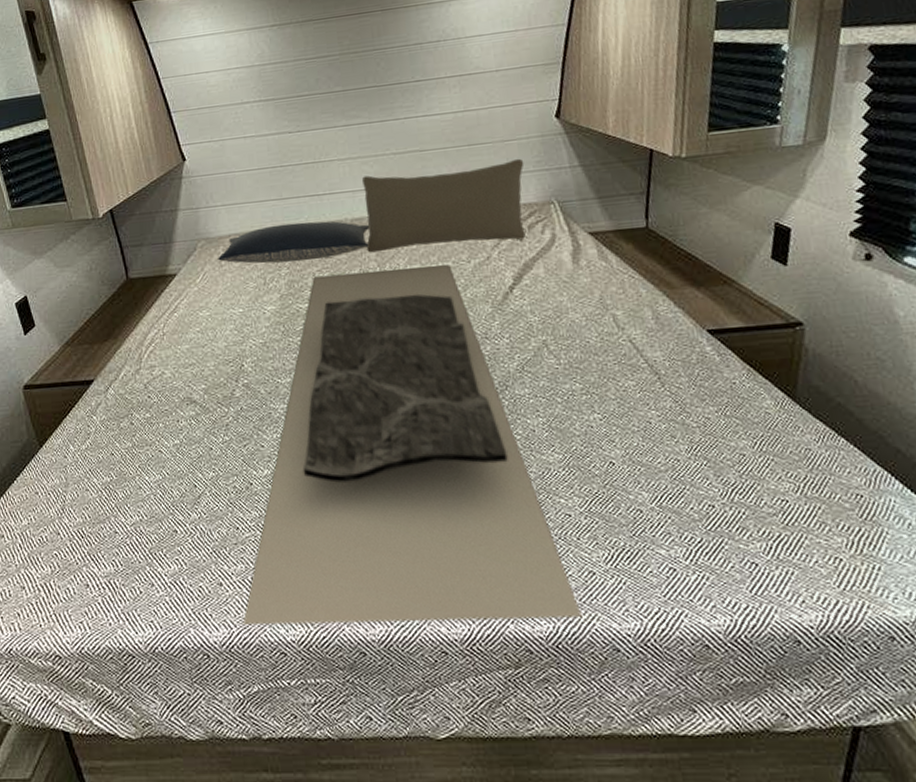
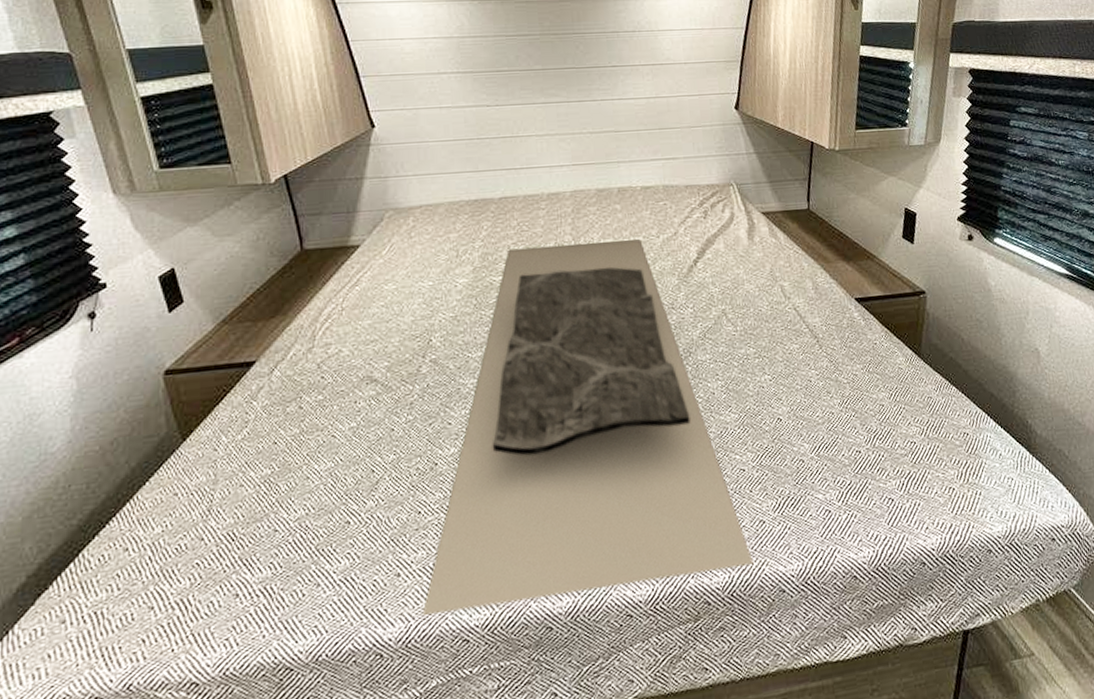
pillow: present [218,221,369,264] -> none [407,195,565,236]
pillow: present [361,158,526,253] -> none [558,143,708,227]

